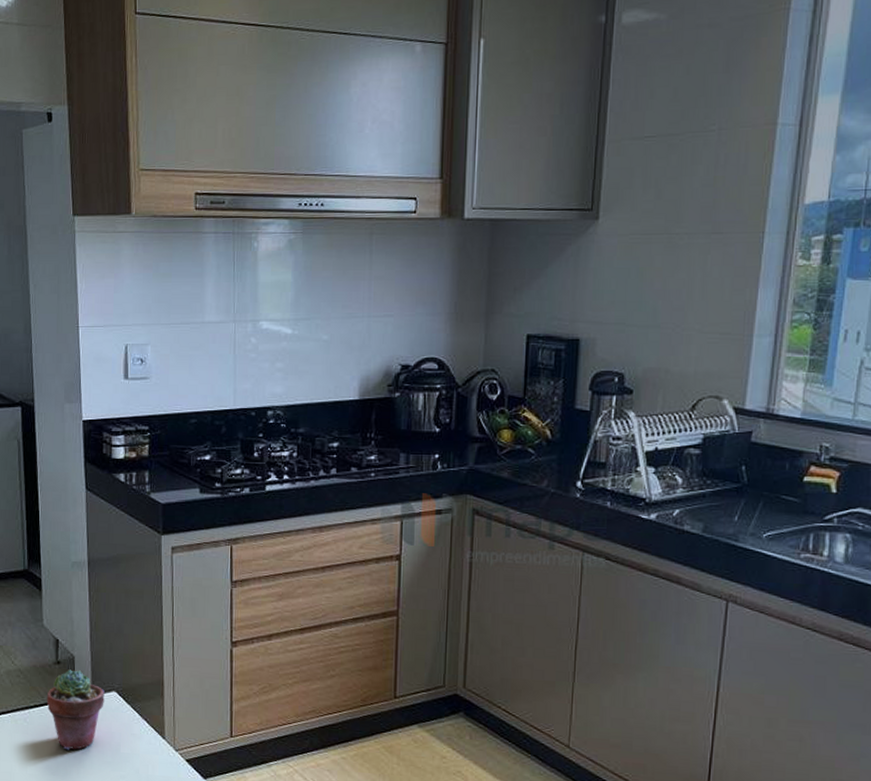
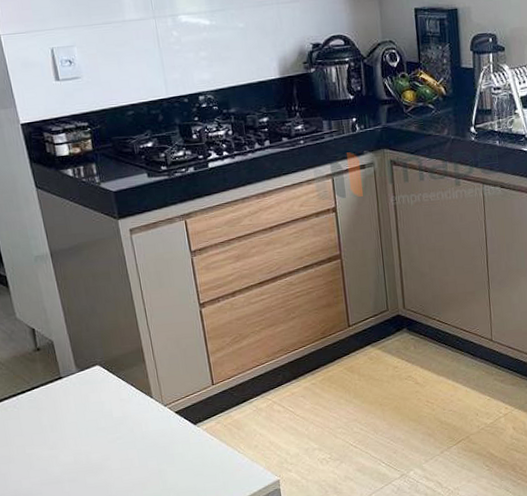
potted succulent: present [46,669,105,750] -> none [32,352,90,426]

